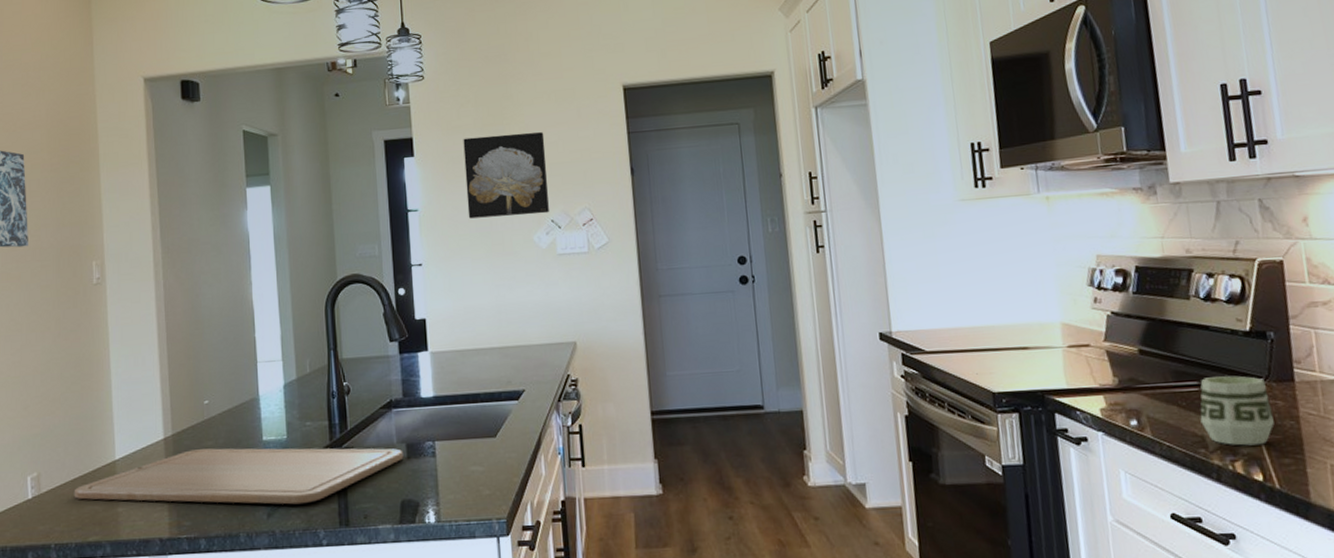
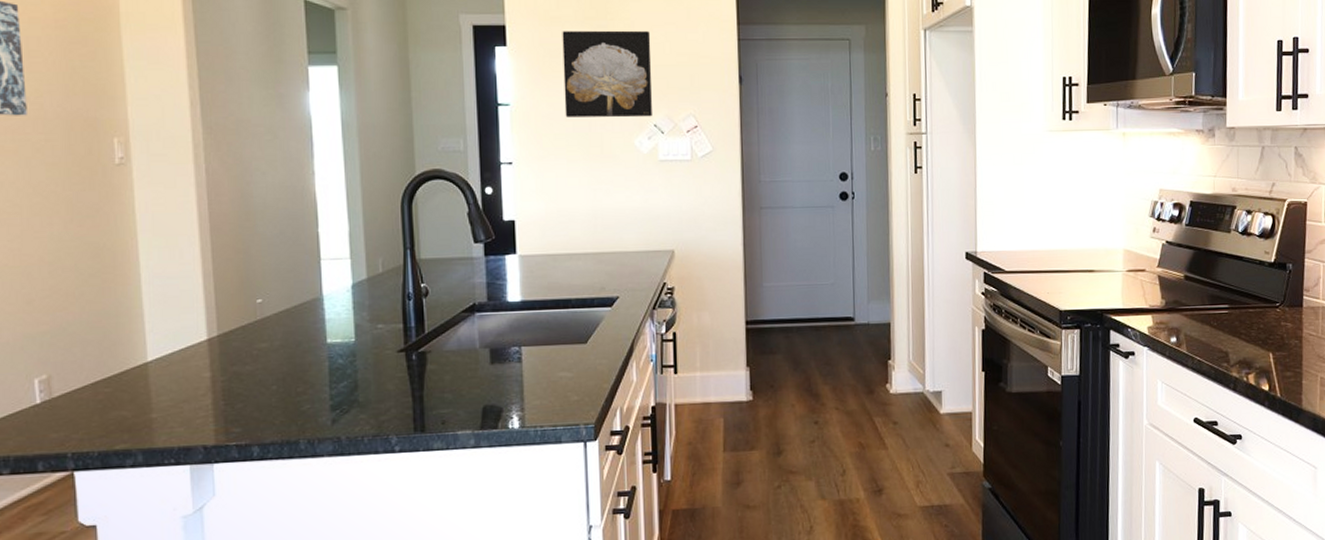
chopping board: present [74,448,404,505] -> none [95,350,487,410]
cup: present [1200,375,1275,446] -> none [1226,301,1283,361]

